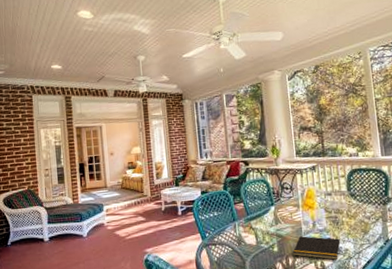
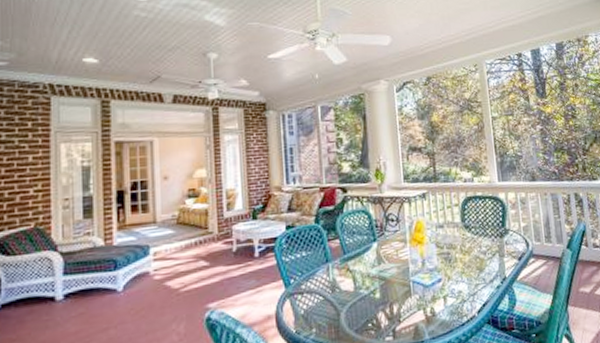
notepad: present [293,236,341,260] -> none [399,277,453,305]

